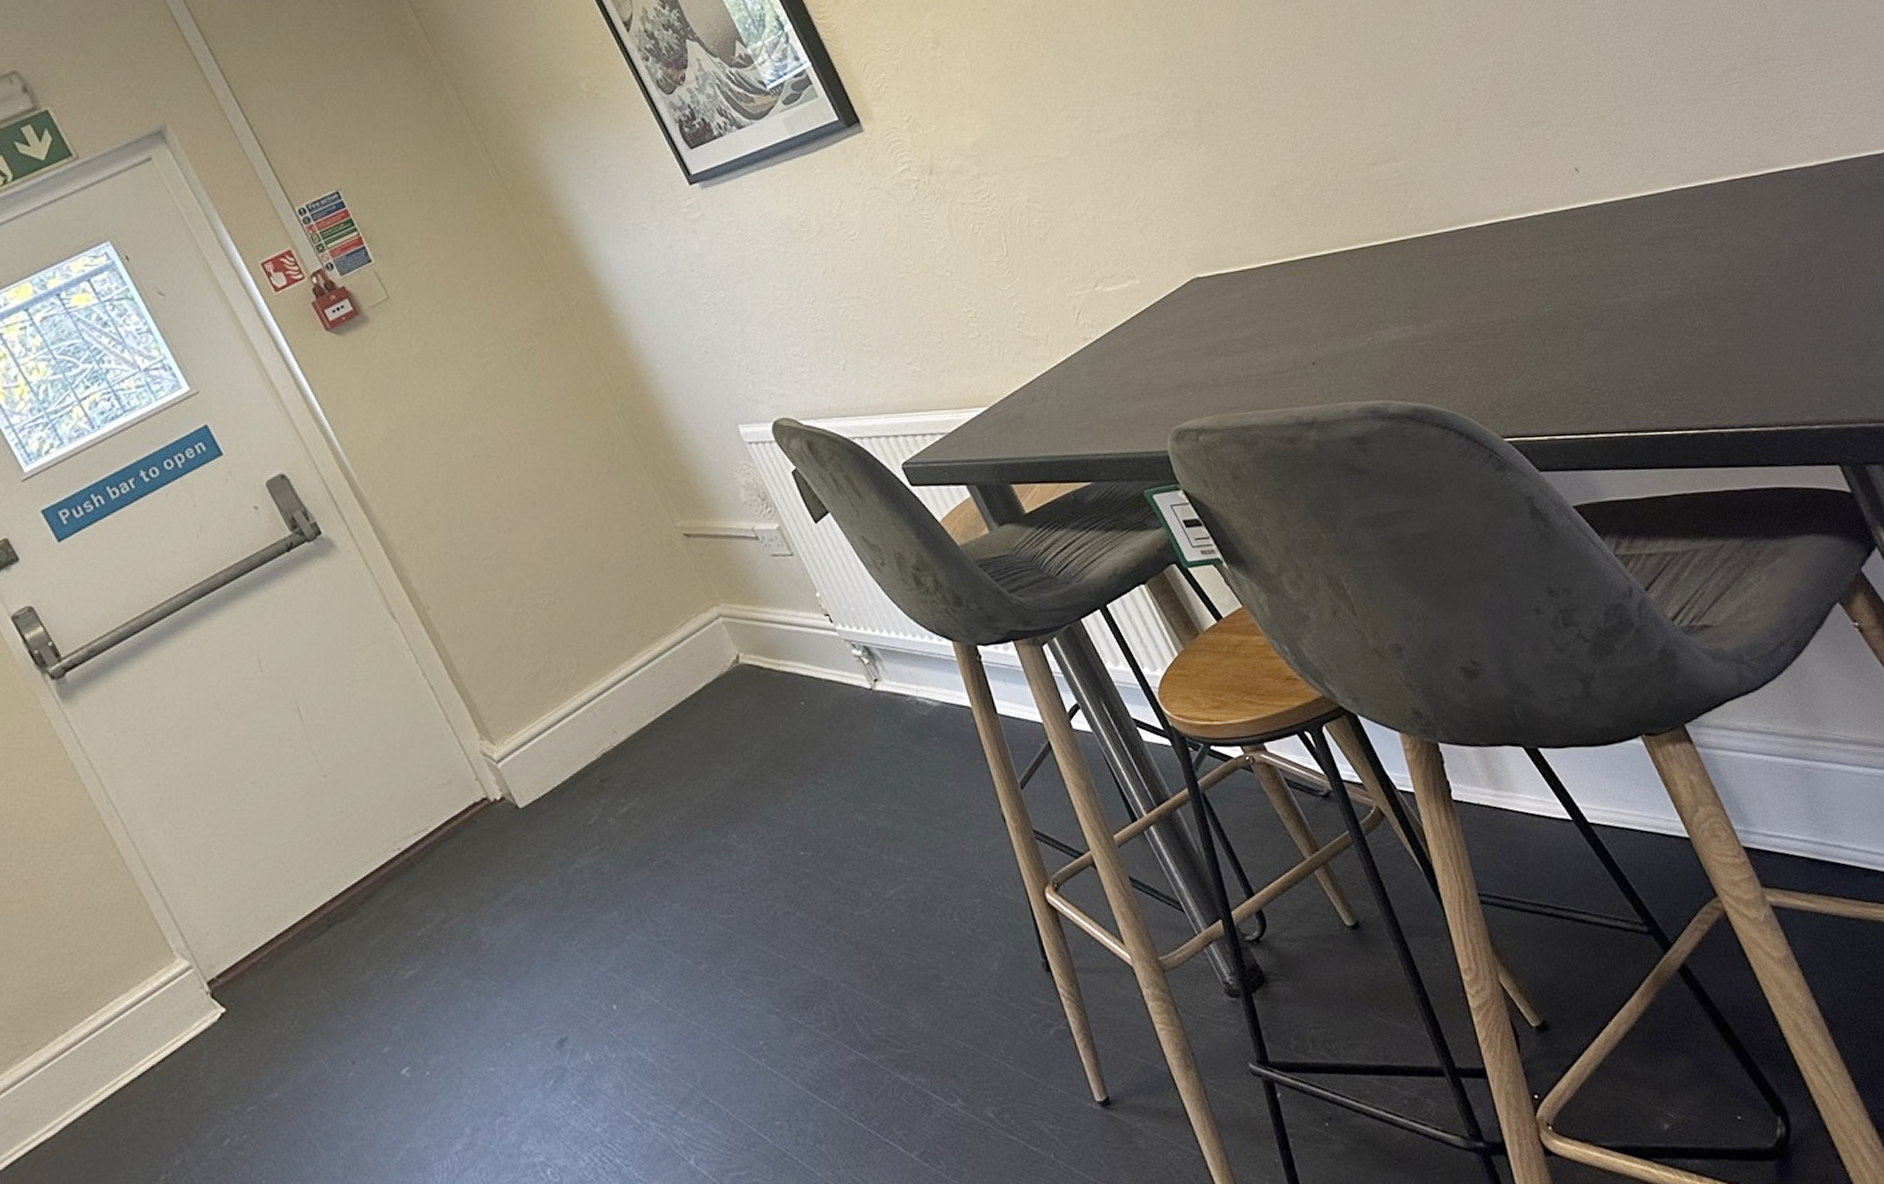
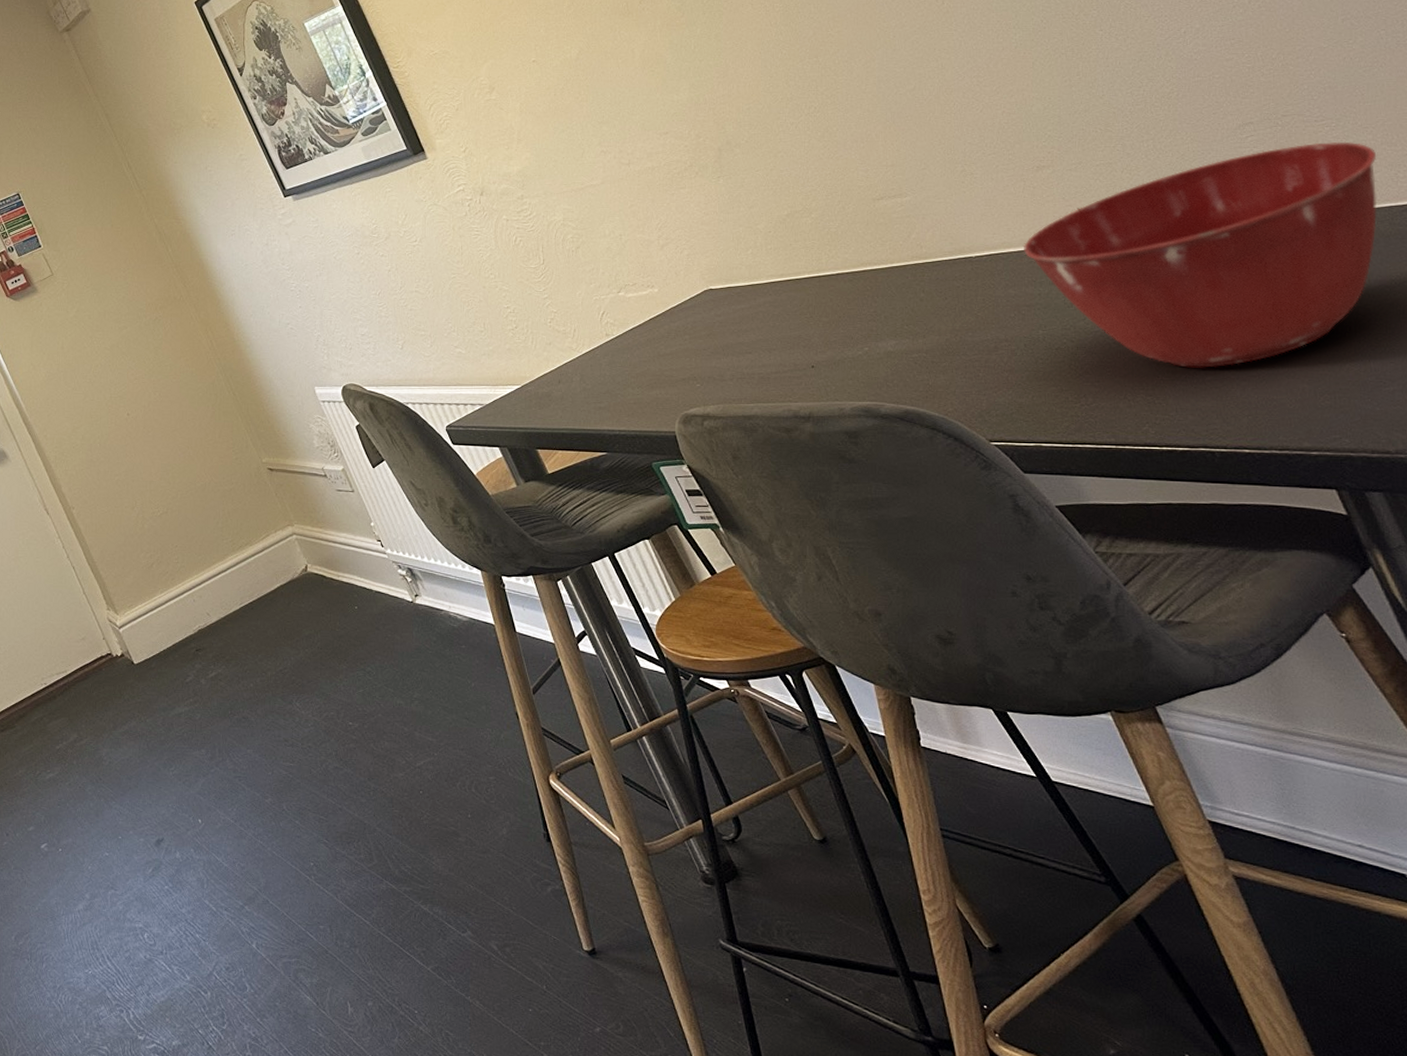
mixing bowl: none [1524,87,1857,341] -> present [1024,141,1377,368]

